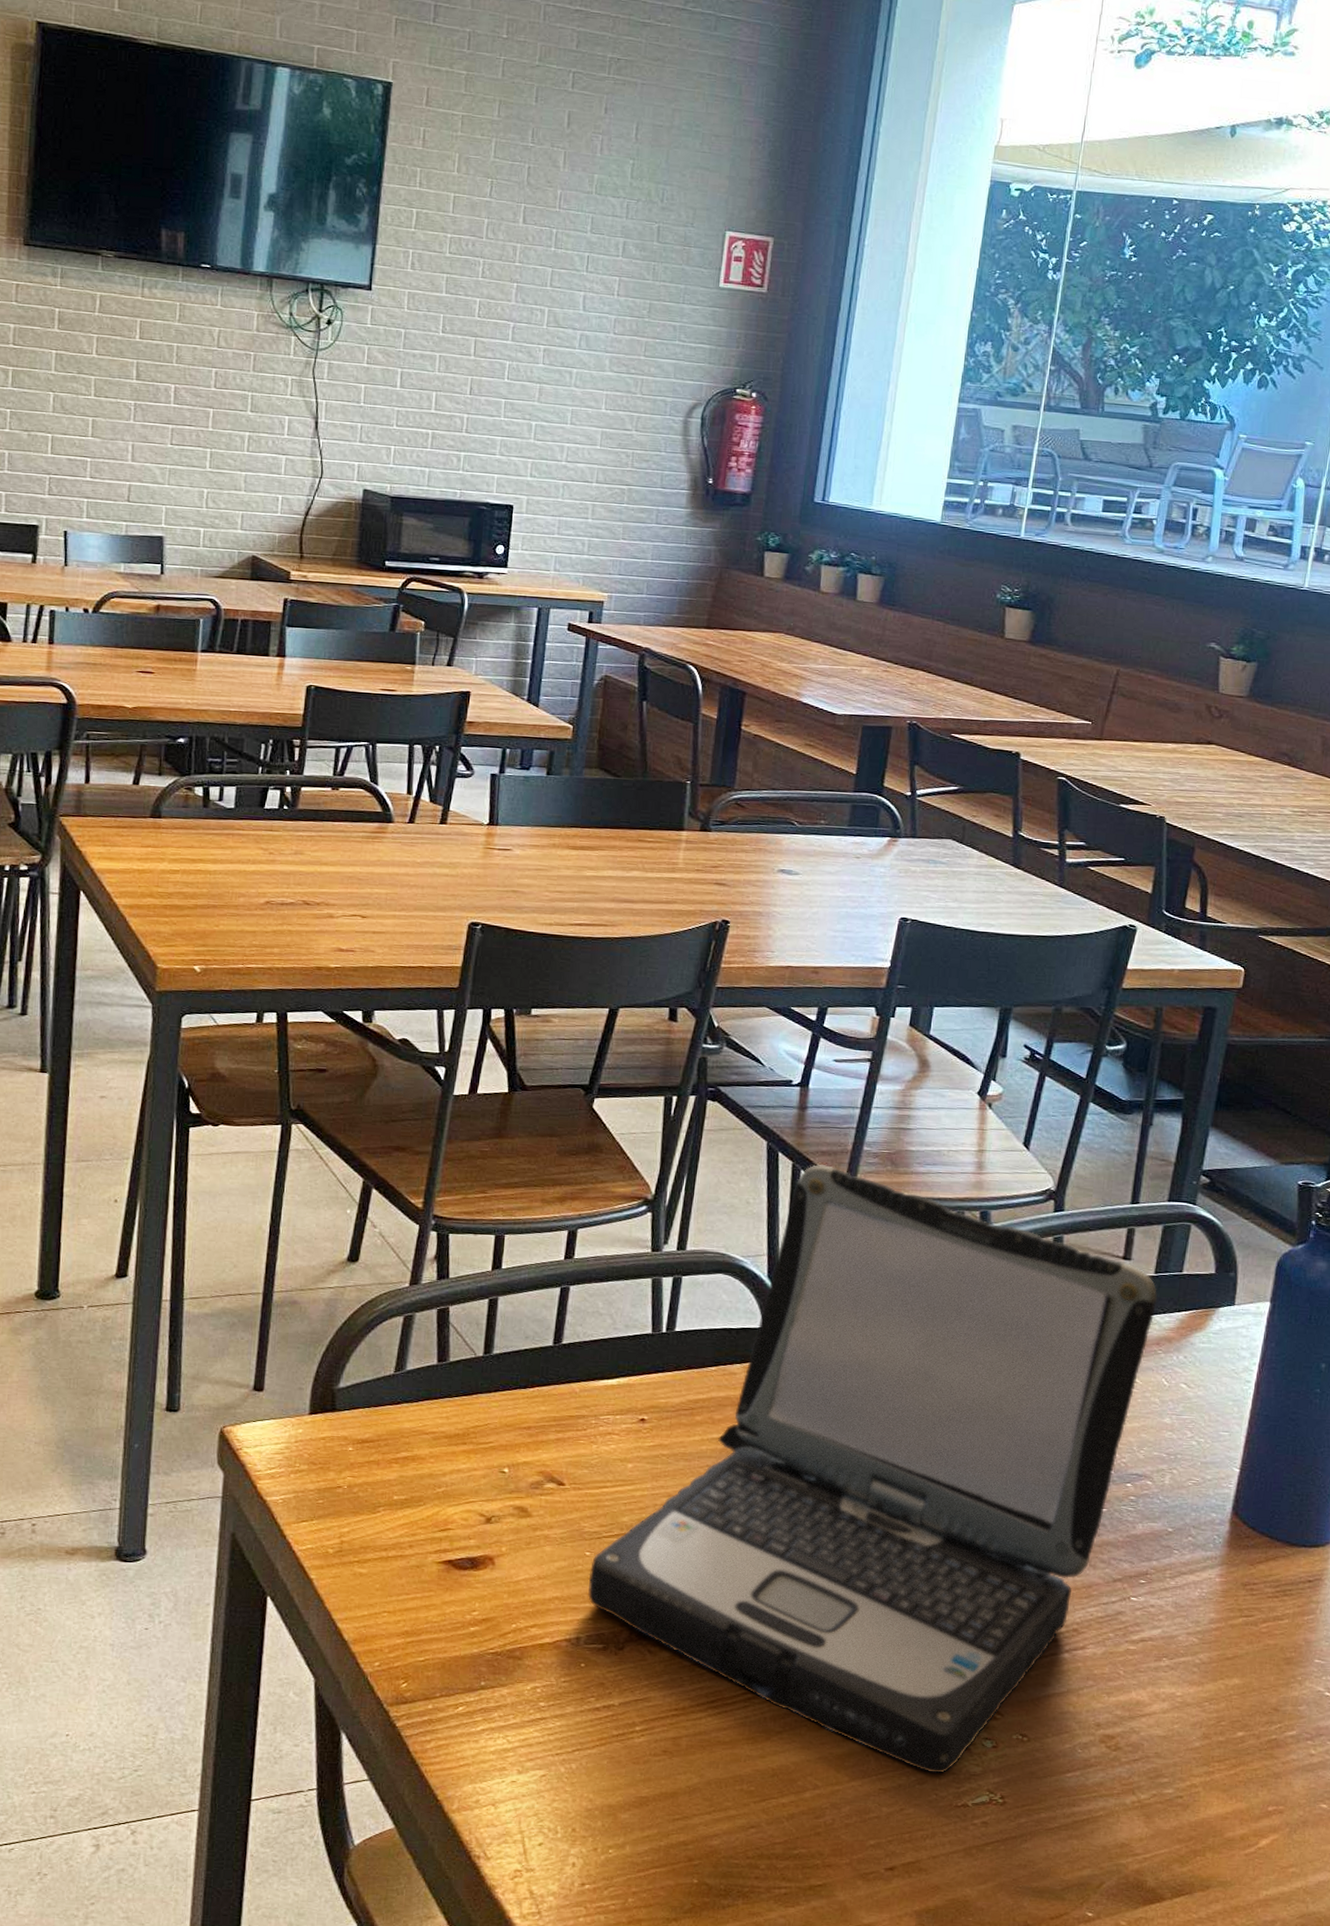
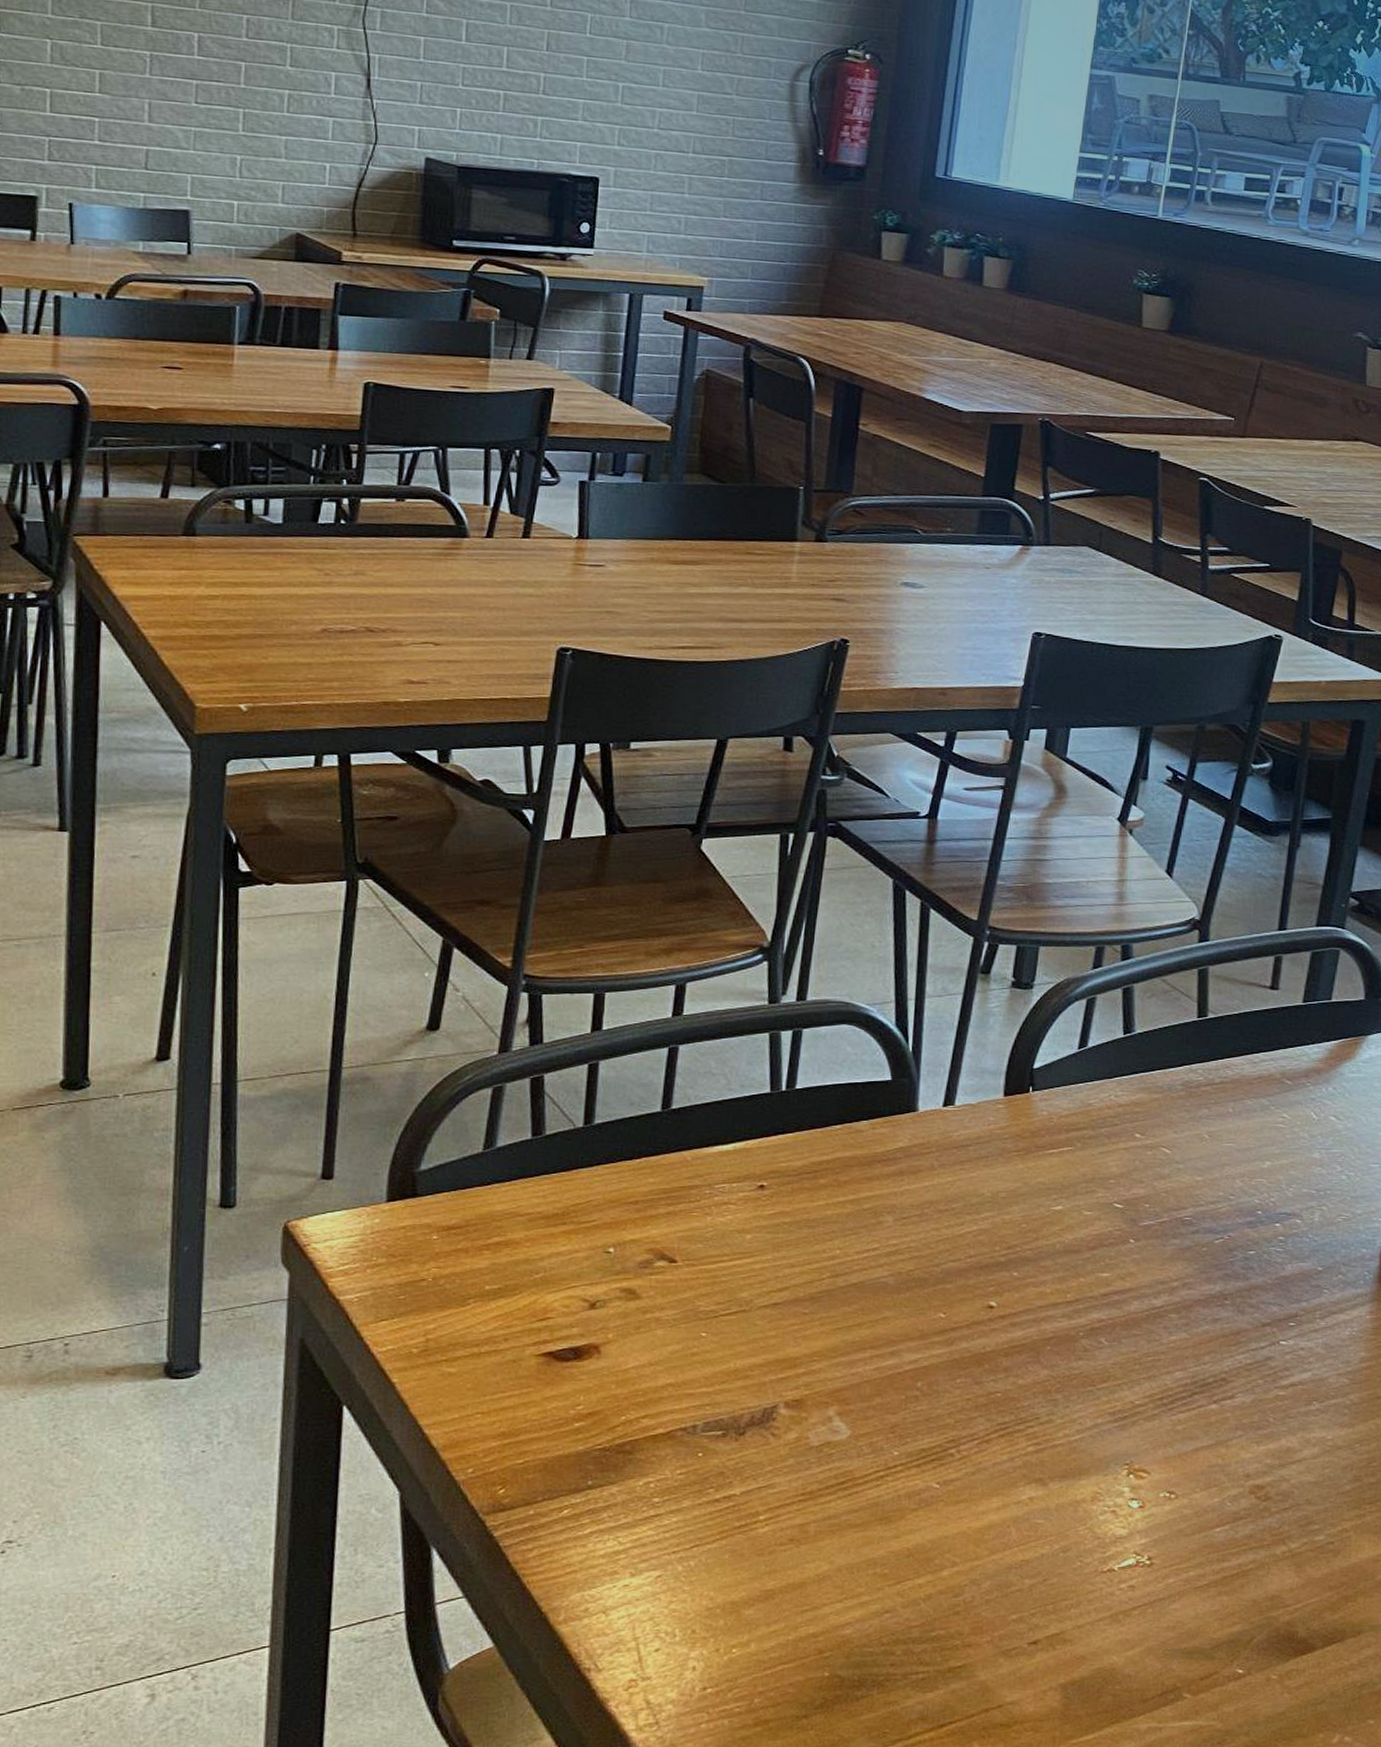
laptop: present [588,1164,1158,1774] -> none [705,902,1306,1540]

